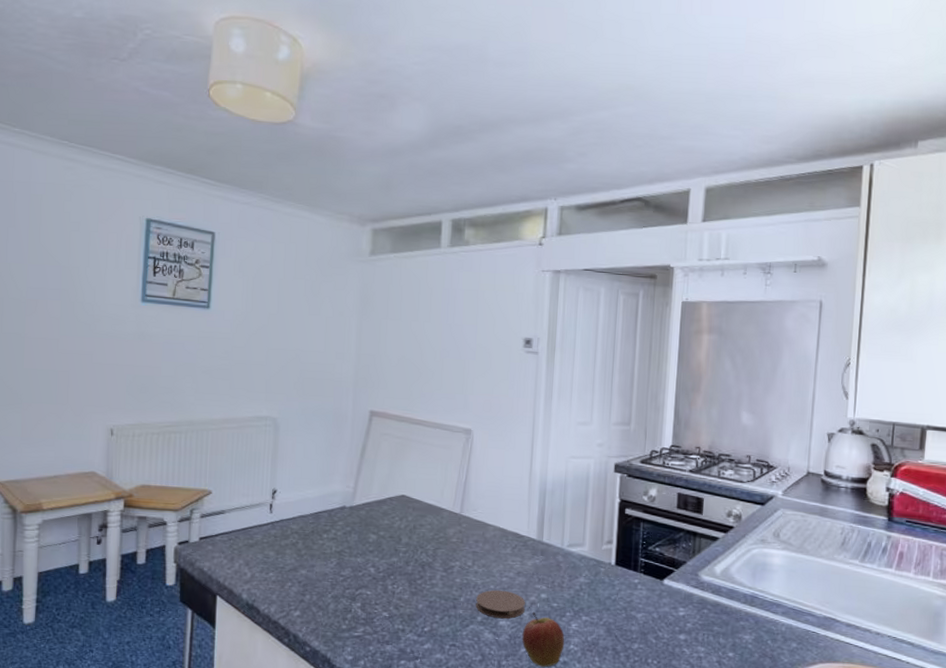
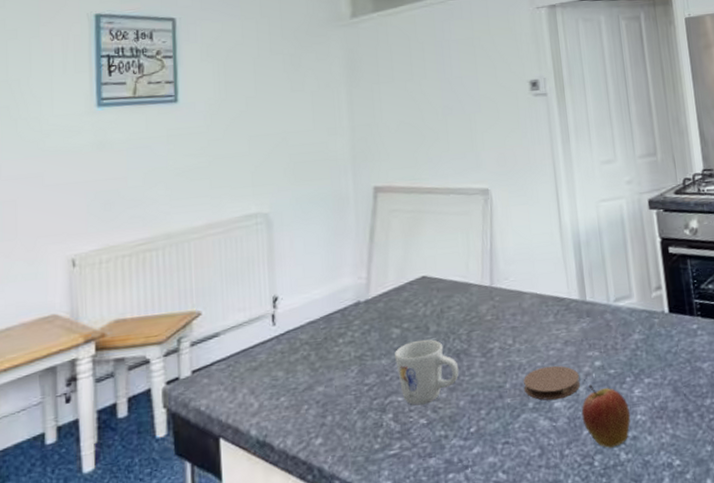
mug: none [368,547,422,601] -> present [394,339,459,406]

